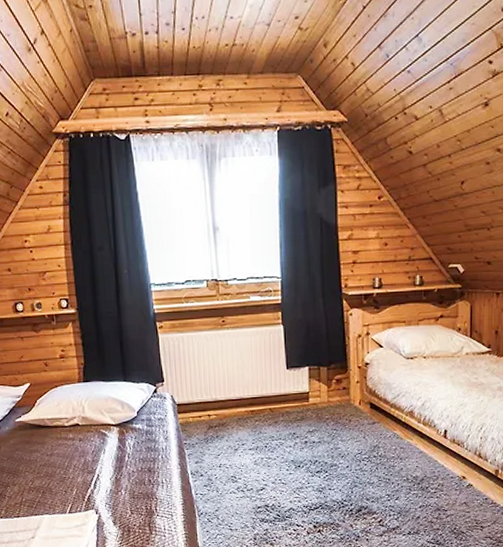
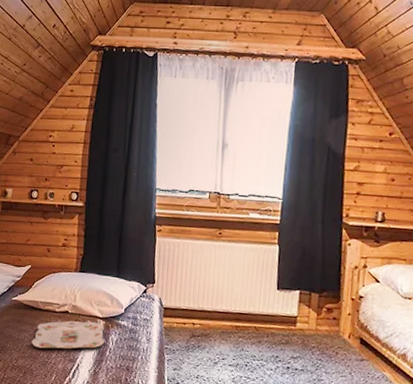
serving tray: none [45,430,122,466] -> present [31,320,105,349]

